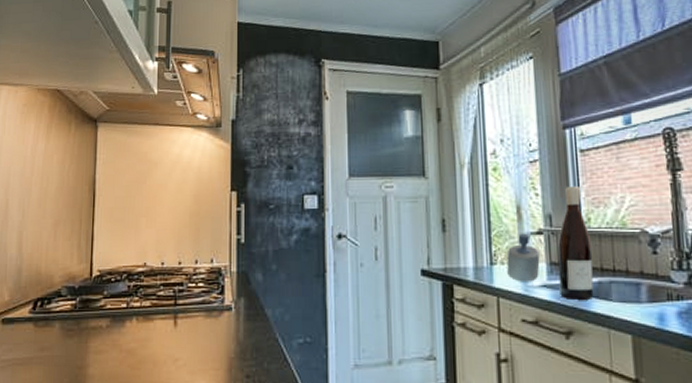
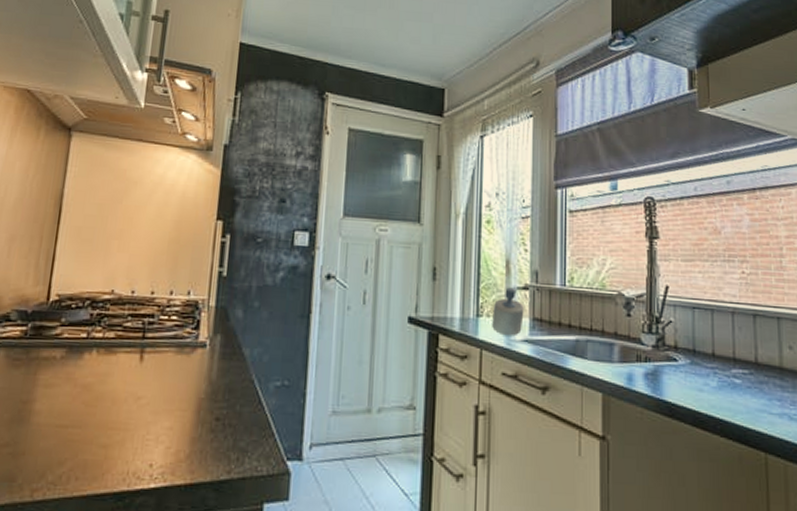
bottle: present [557,187,594,299] -> none [540,245,573,357]

